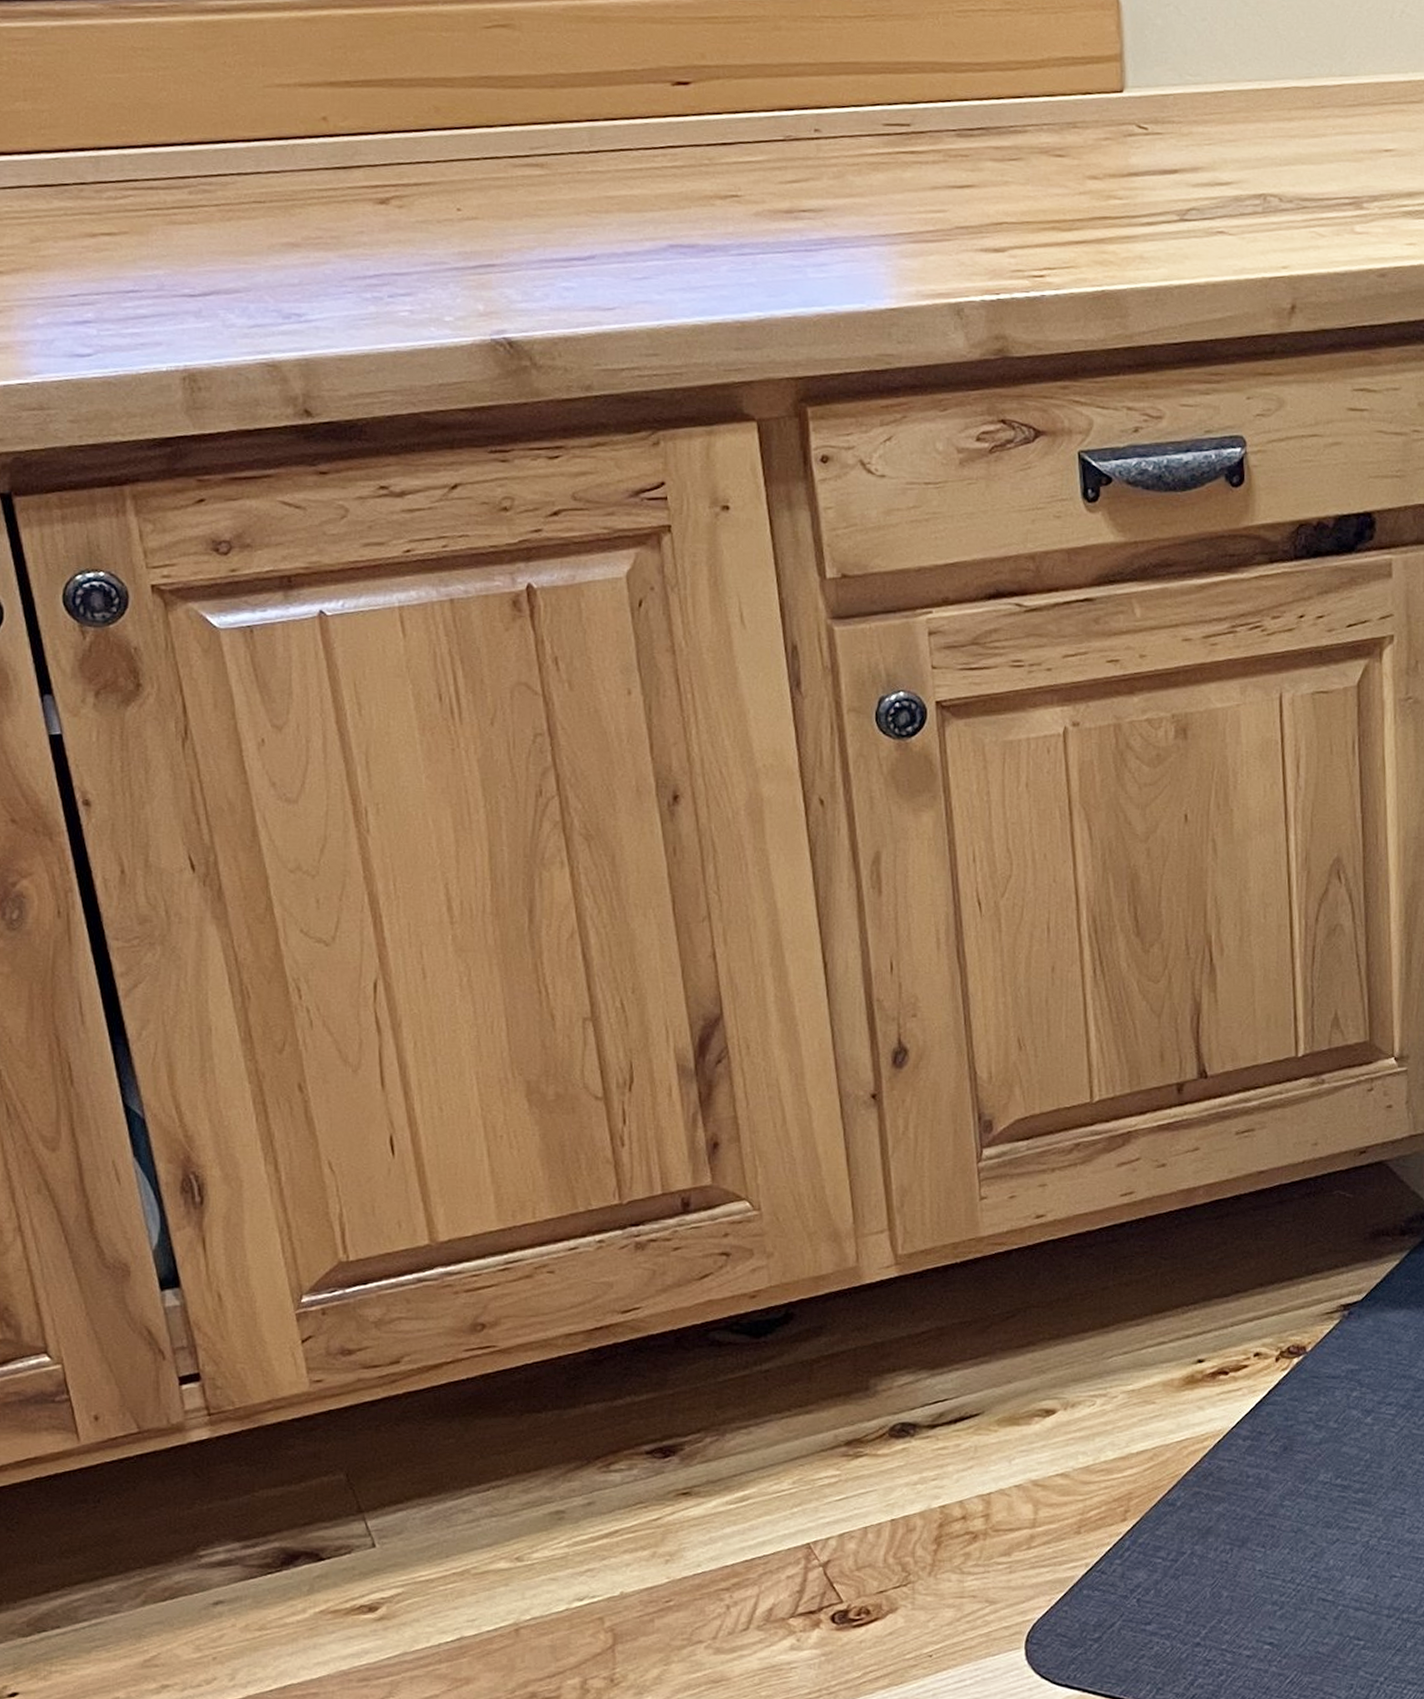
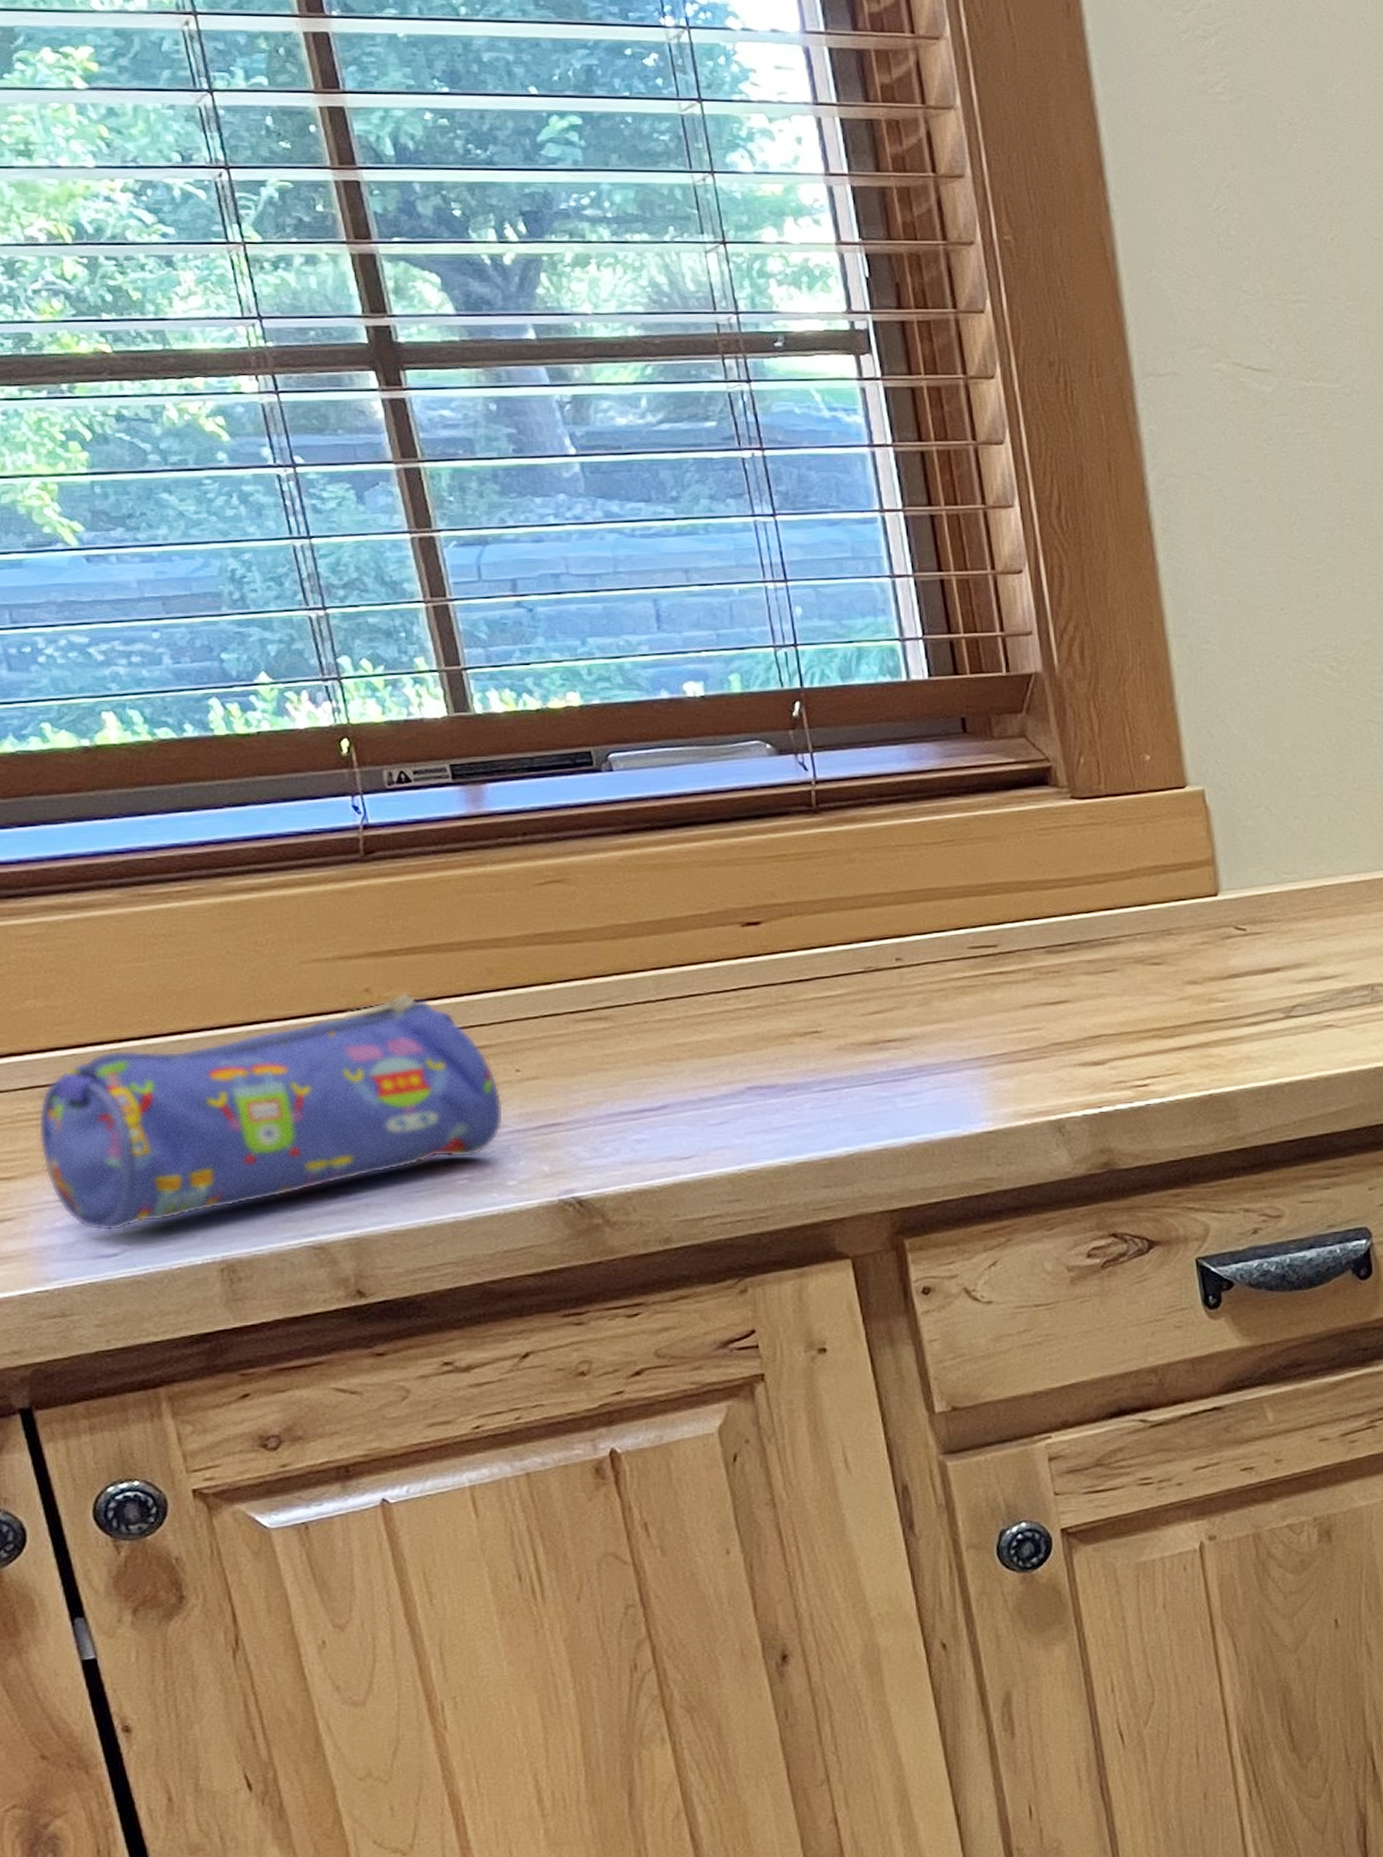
pencil case: none [23,123,445,332] -> present [38,992,504,1232]

